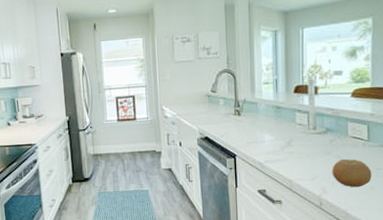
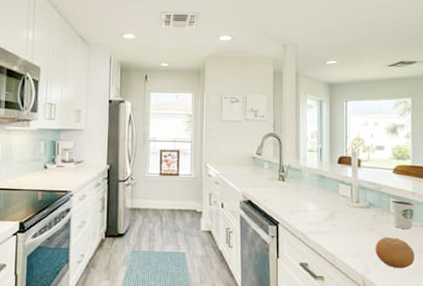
dixie cup: none [348,122,375,151] -> present [391,200,416,230]

